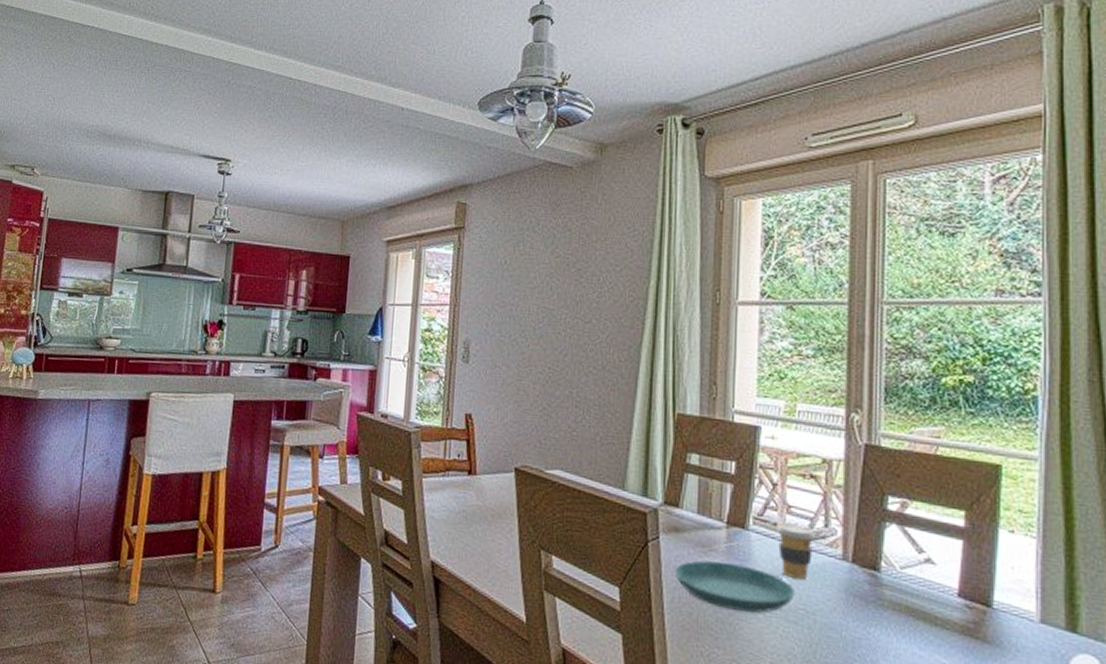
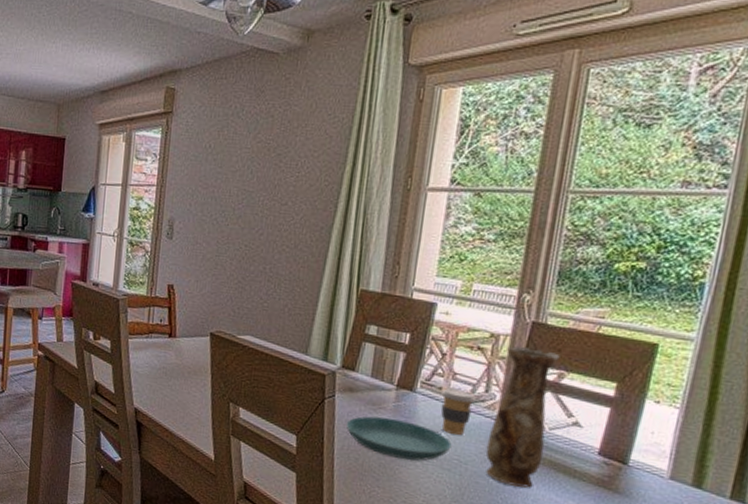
vase: none [834,472,900,641] -> present [486,345,560,488]

